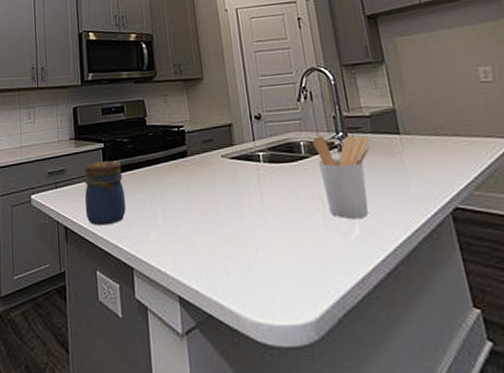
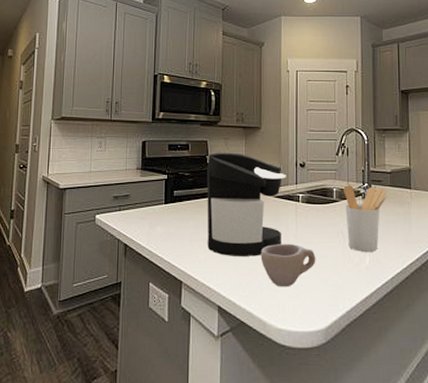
jar: present [84,161,126,226] -> none [144,191,181,245]
coffee maker: none [146,110,245,234] -> present [207,152,286,257]
cup: none [221,213,292,270] -> present [260,243,316,287]

